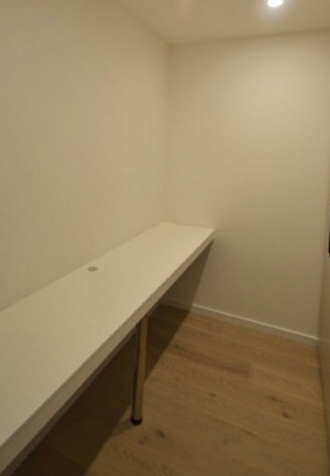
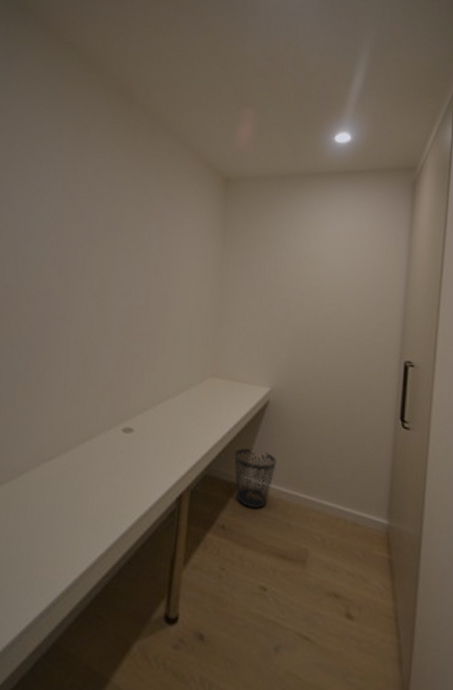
wastebasket: none [184,280,221,330] -> present [234,448,277,508]

